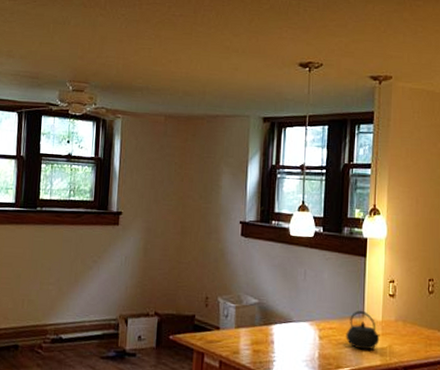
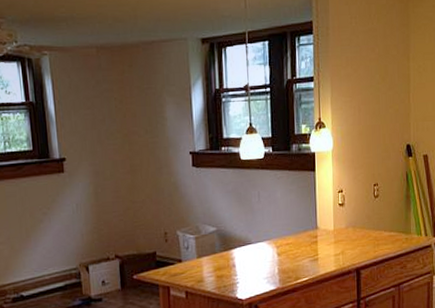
kettle: present [346,311,380,350] -> none [302,223,333,260]

